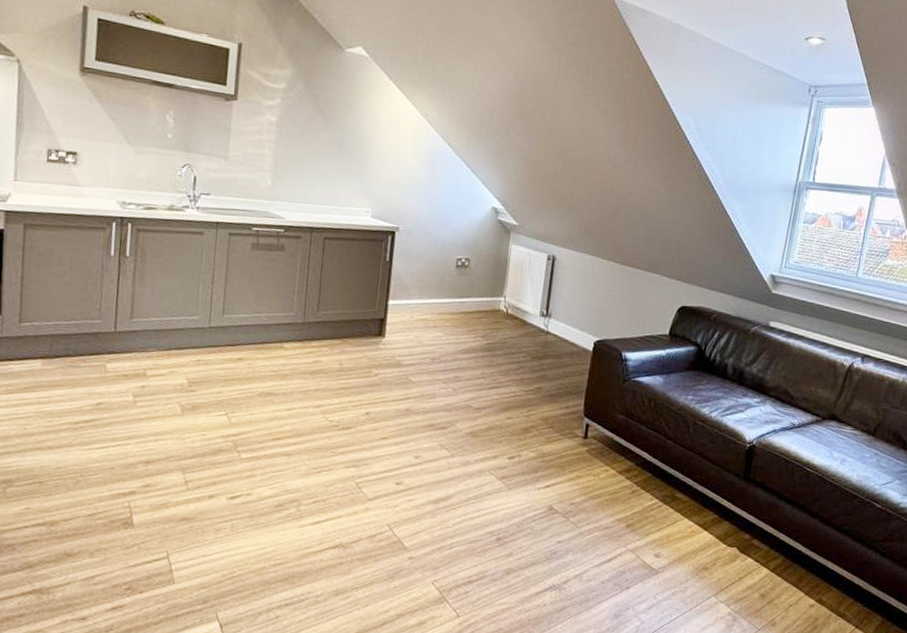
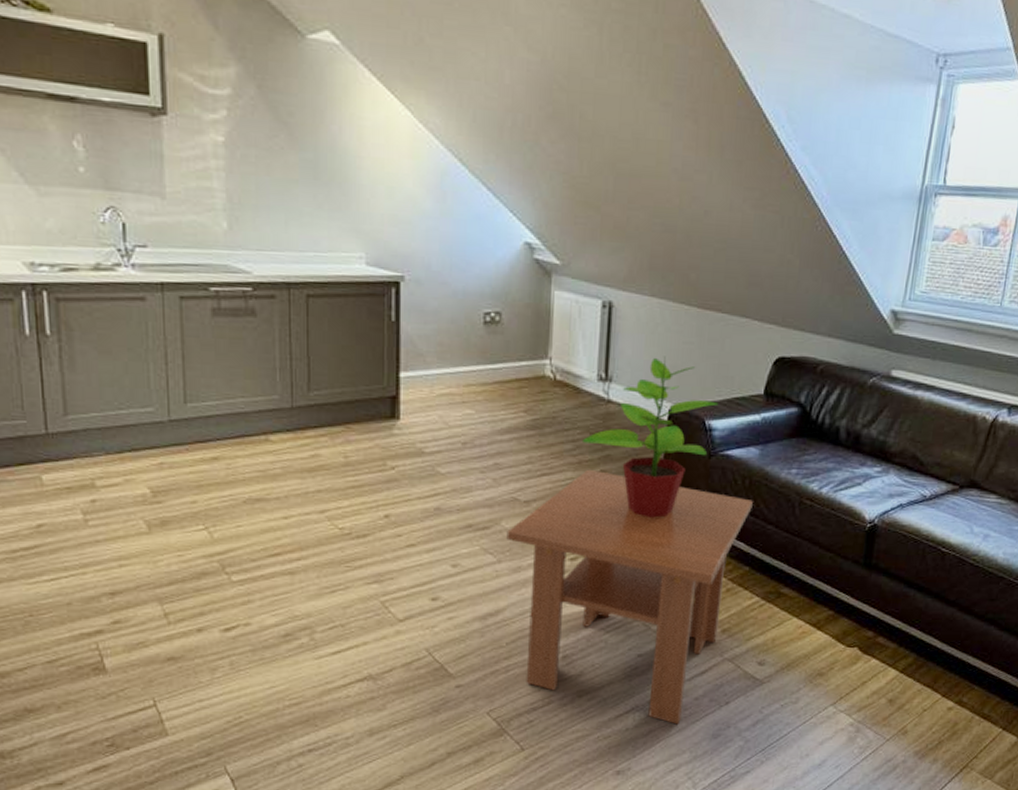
coffee table: none [459,385,657,604] -> present [506,469,753,725]
potted plant: none [524,300,634,429] -> present [581,356,719,518]

